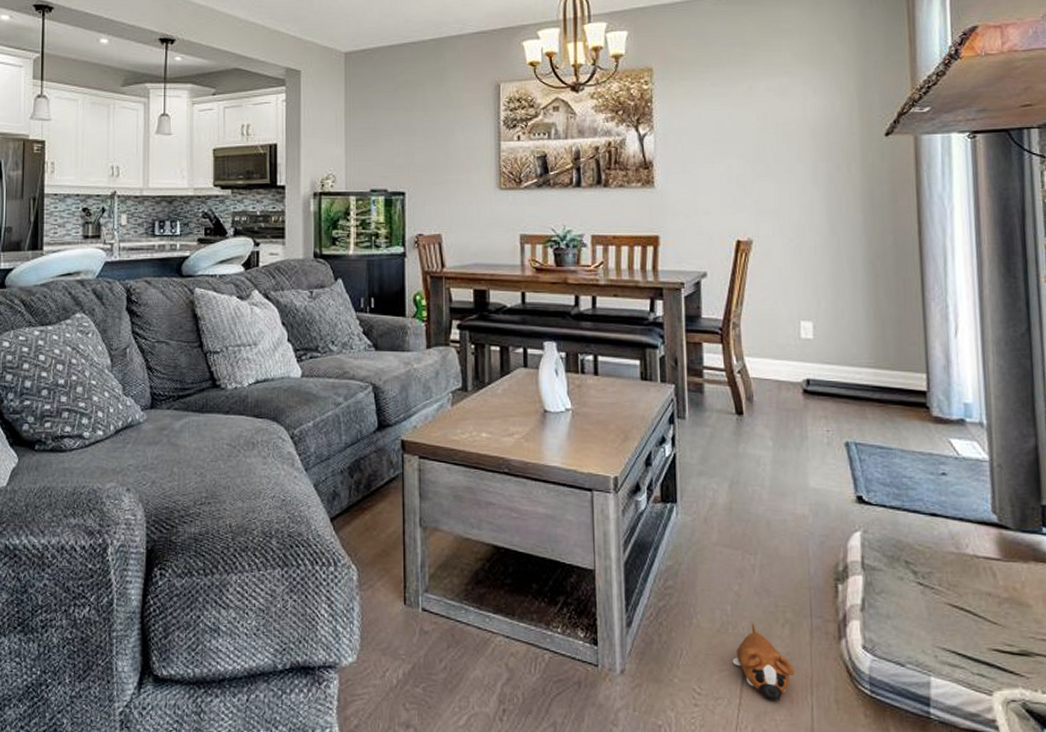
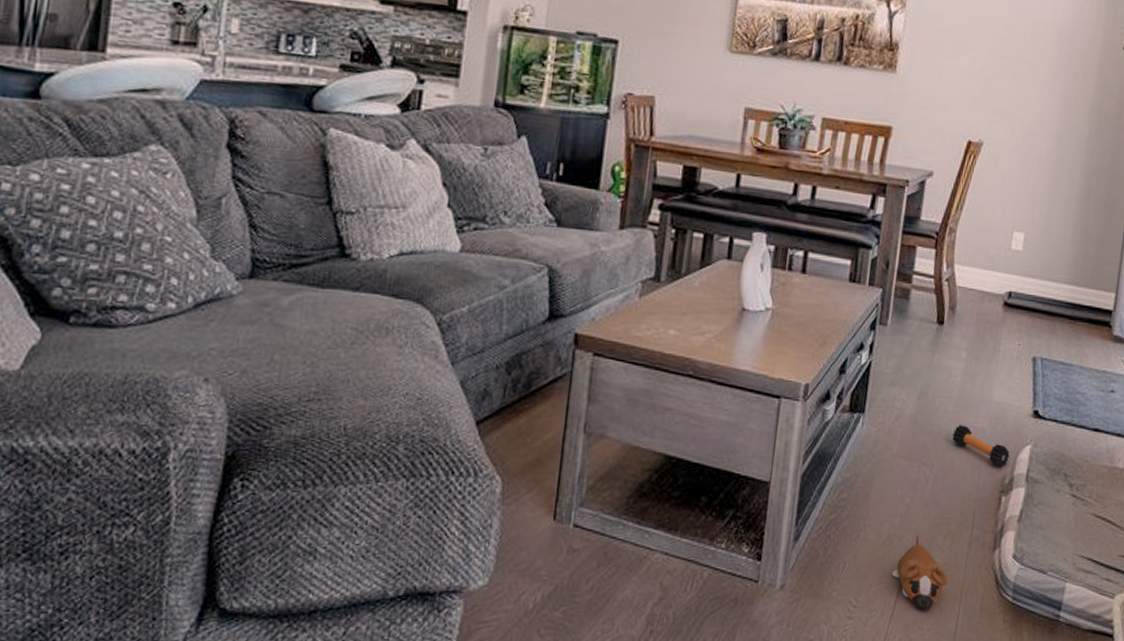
dog toy: none [771,512,839,554] -> present [951,425,1010,467]

